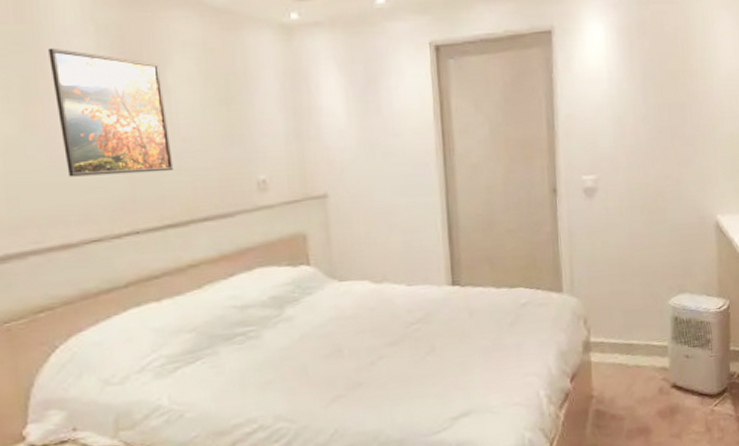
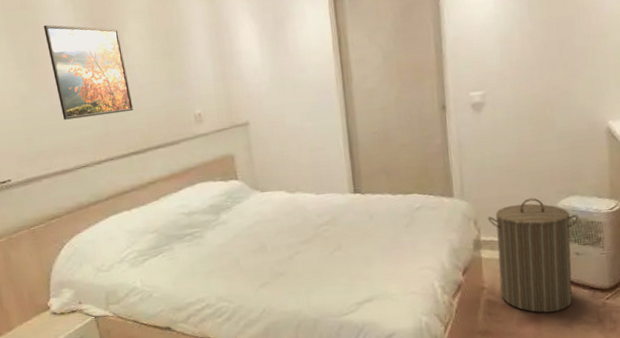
laundry hamper: none [598,294,689,424] -> present [487,198,579,313]

